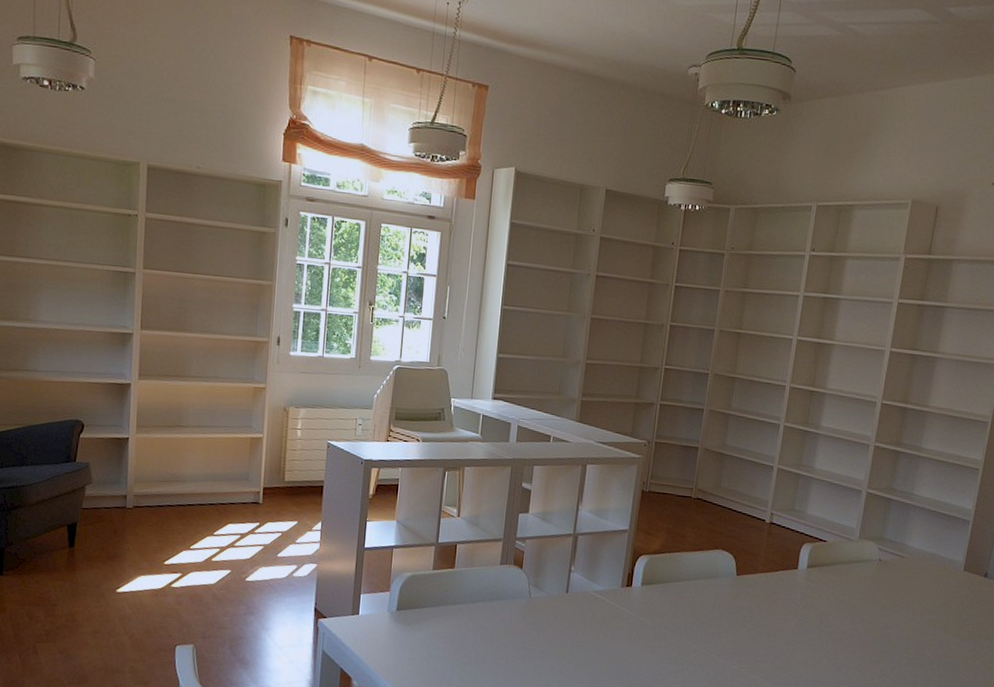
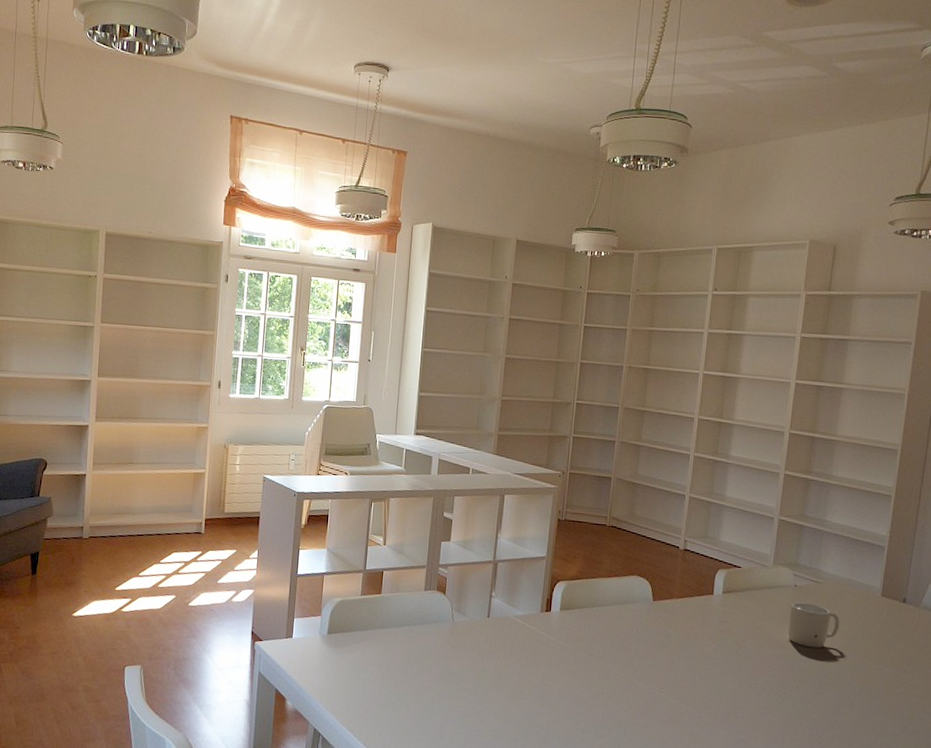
mug: none [870,576,922,623] -> present [788,602,840,648]

